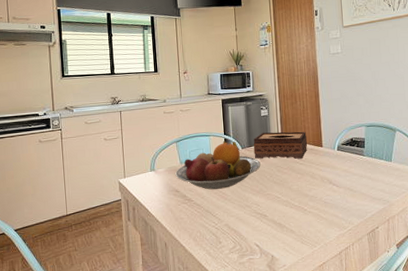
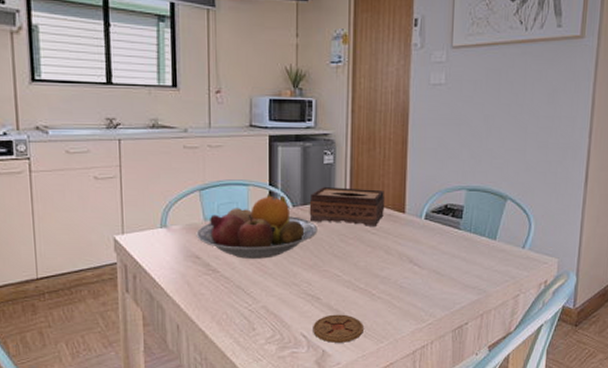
coaster: none [263,226,301,250] -> present [313,314,364,343]

